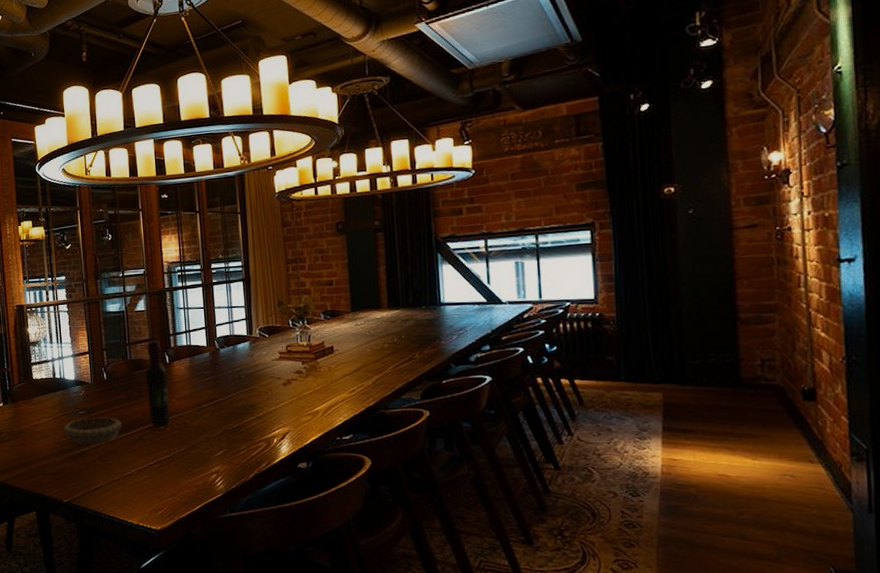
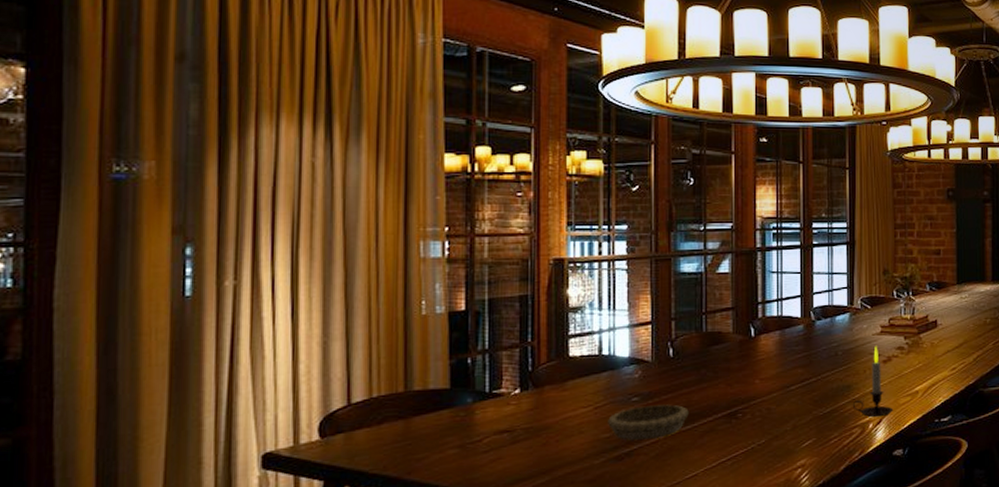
wine bottle: present [144,340,170,426] -> none [723,309,752,413]
candle: none [257,369,296,434] -> present [852,345,894,418]

